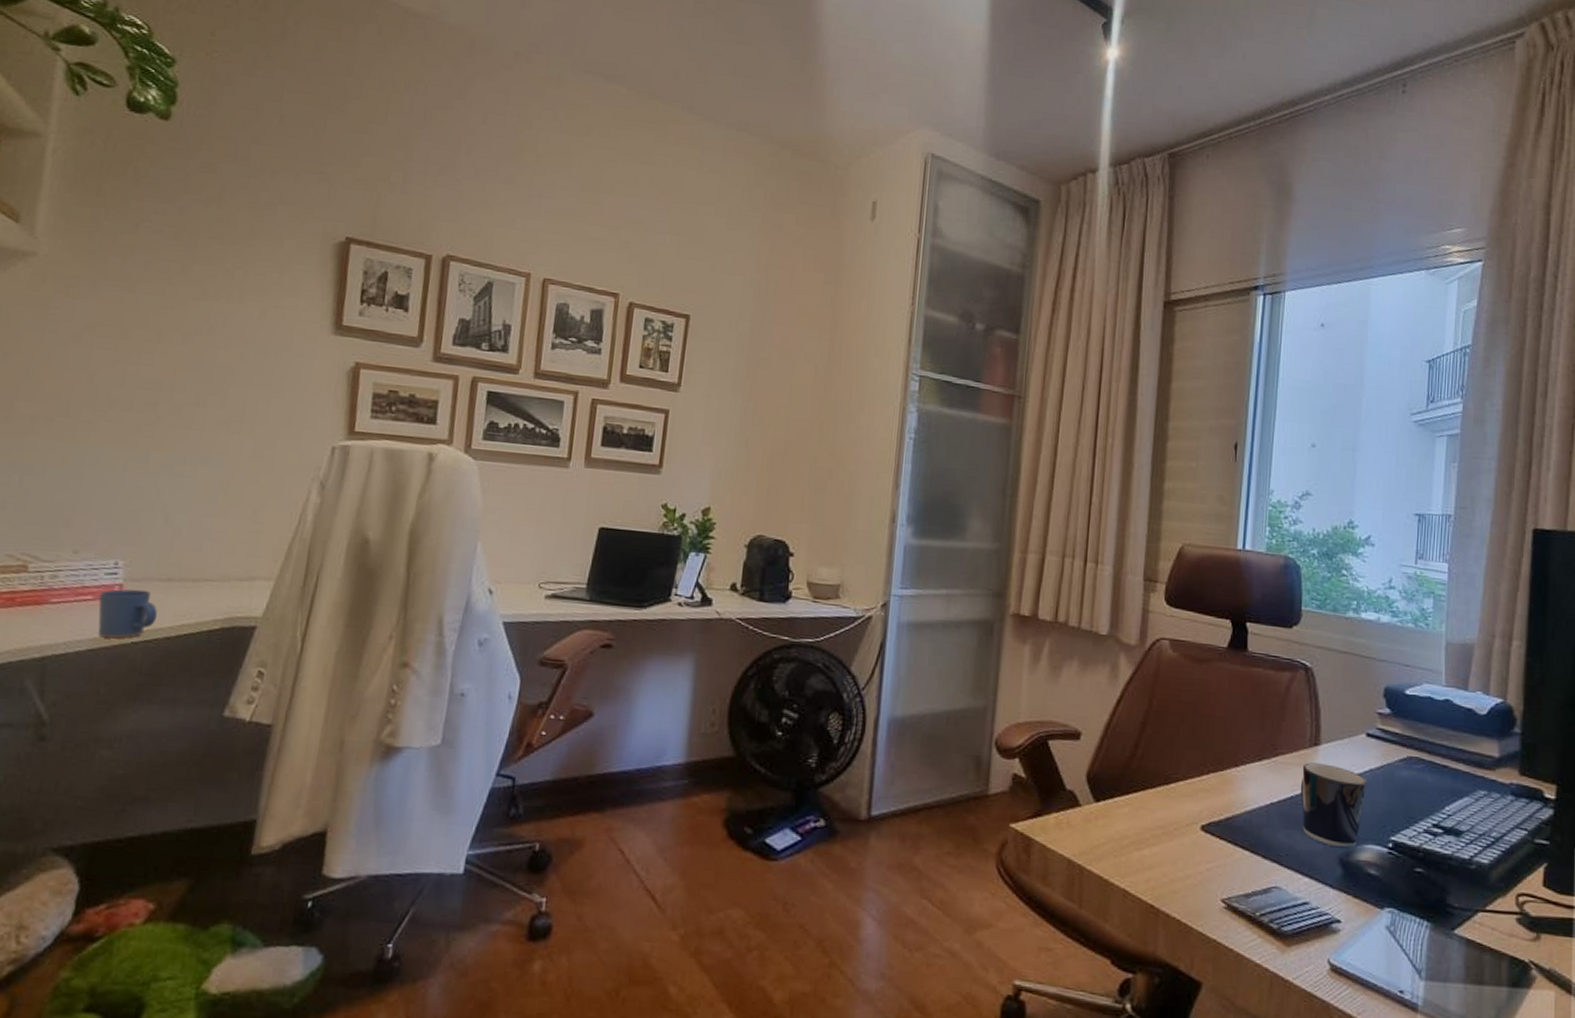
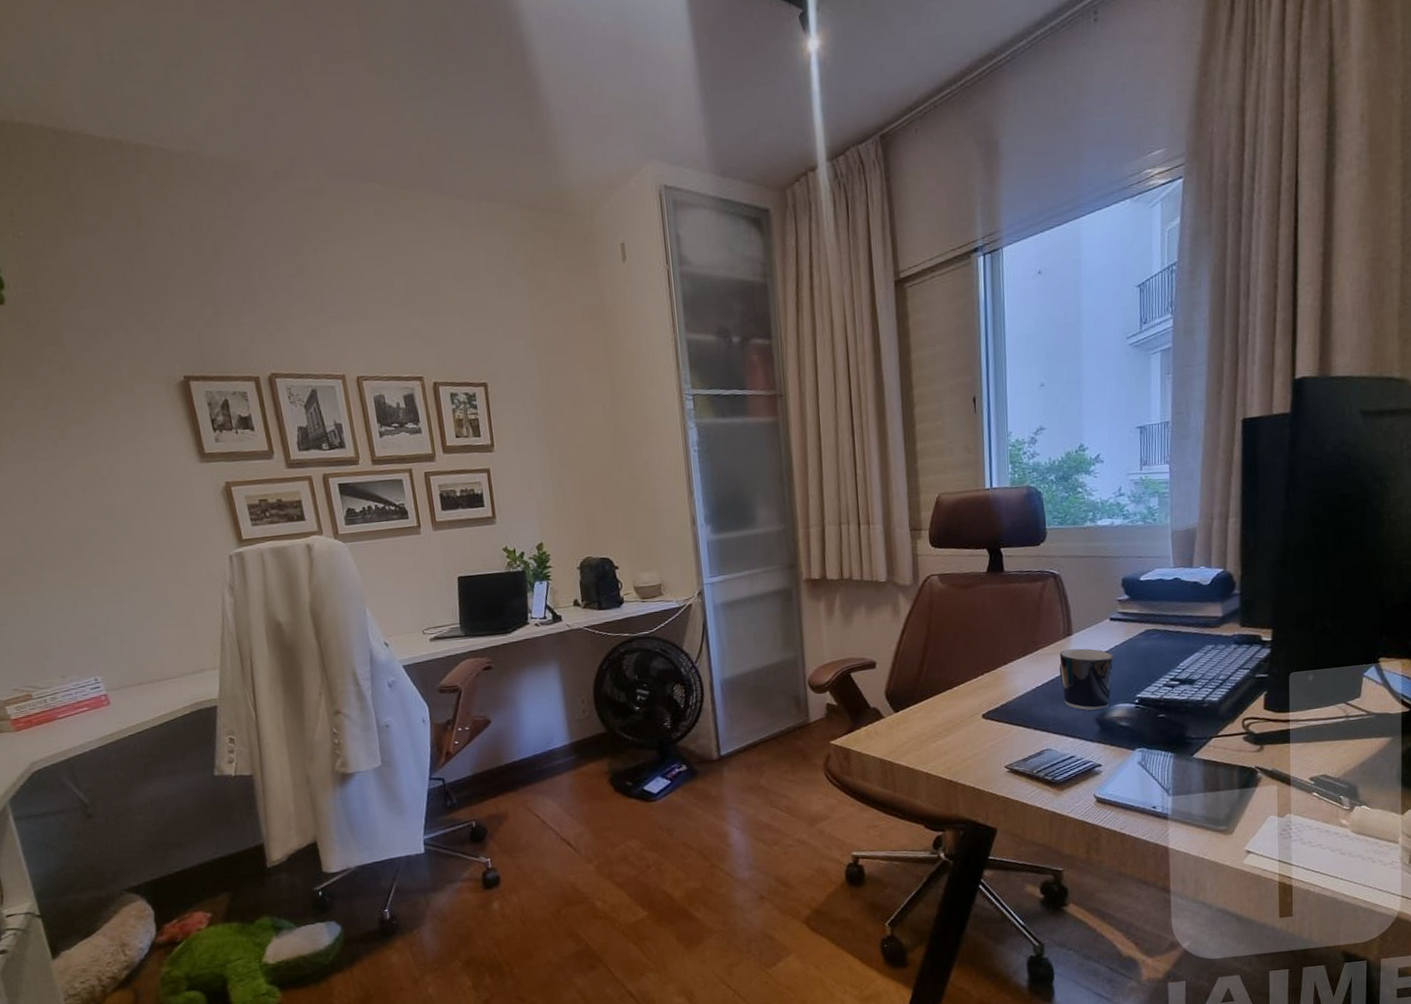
mug: present [98,589,158,639] -> none [92,695,141,737]

